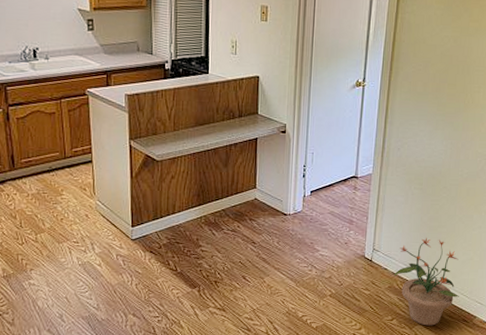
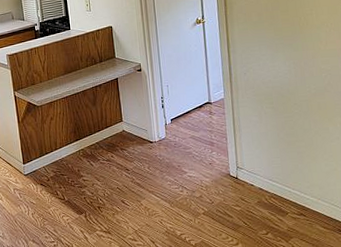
potted plant: present [393,237,459,326] -> none [261,152,330,238]

